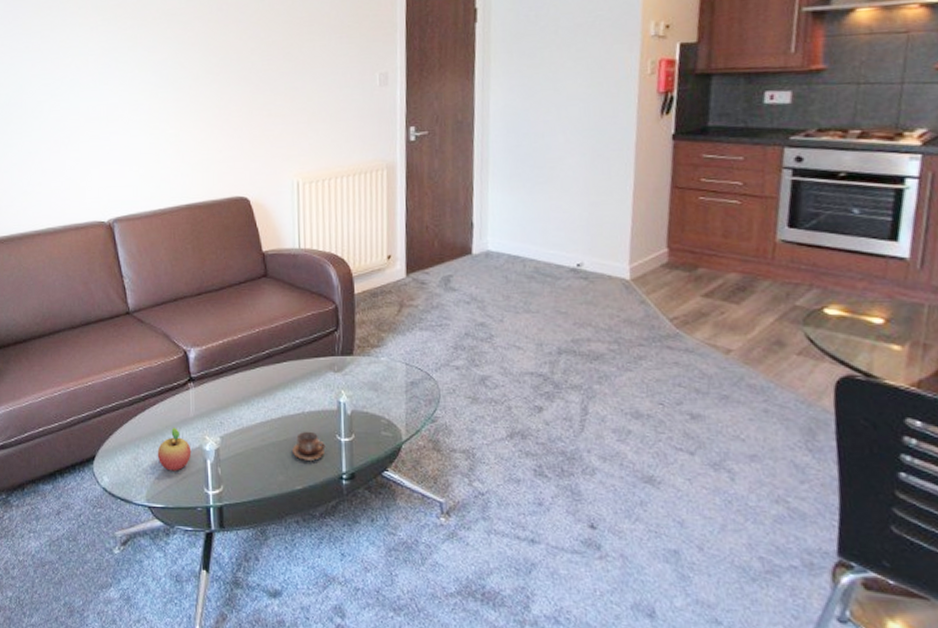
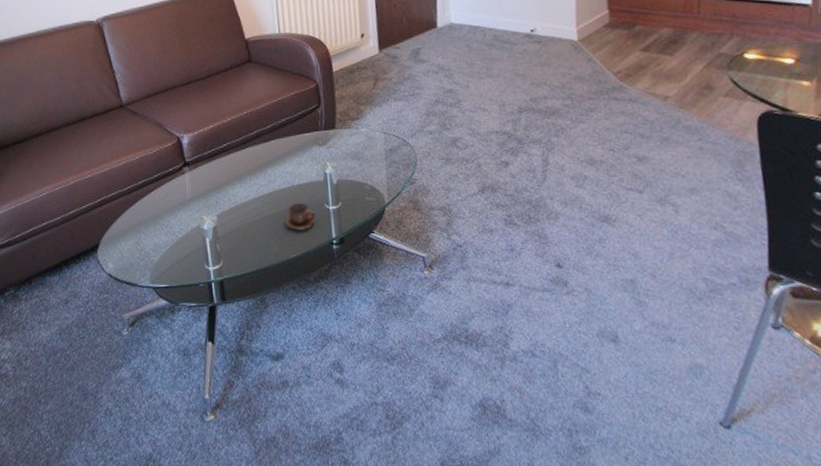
fruit: present [157,427,192,471] -> none [158,210,191,252]

